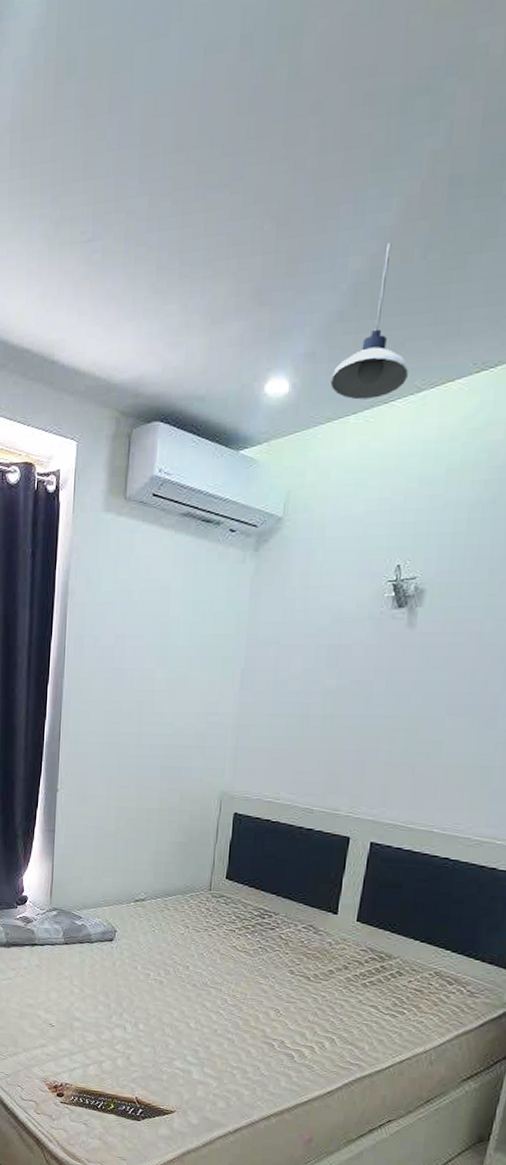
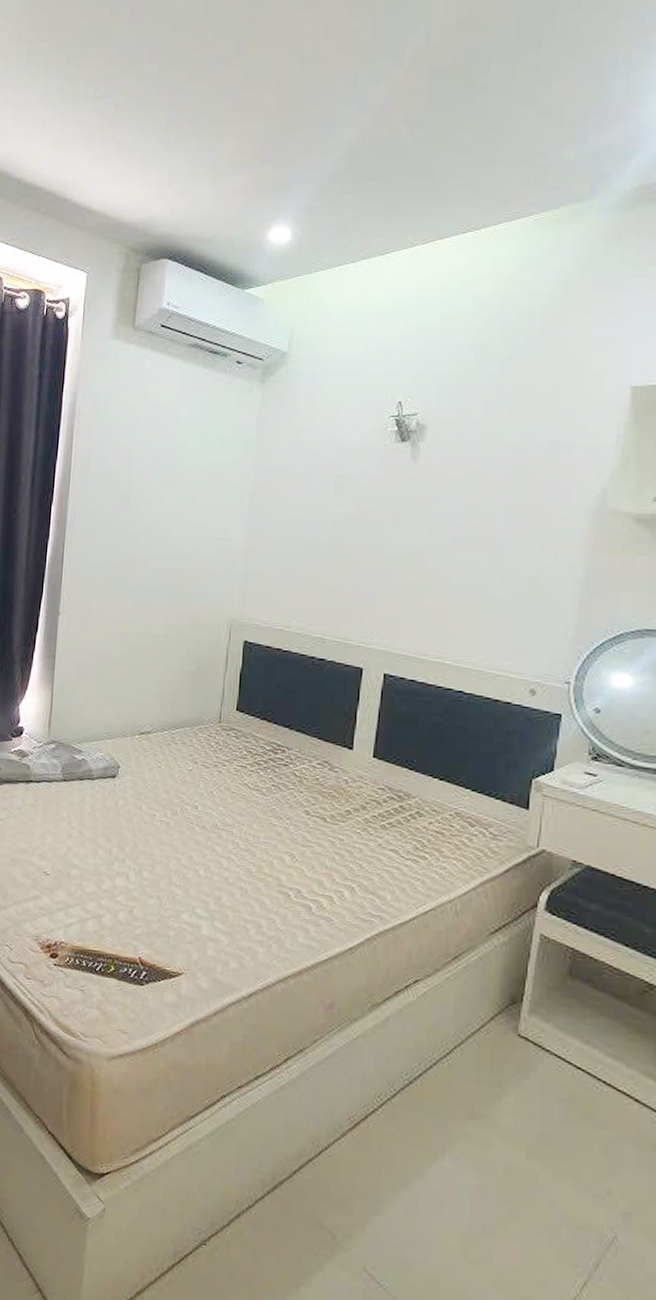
pendant light: present [330,241,409,400] -> none [329,117,401,250]

